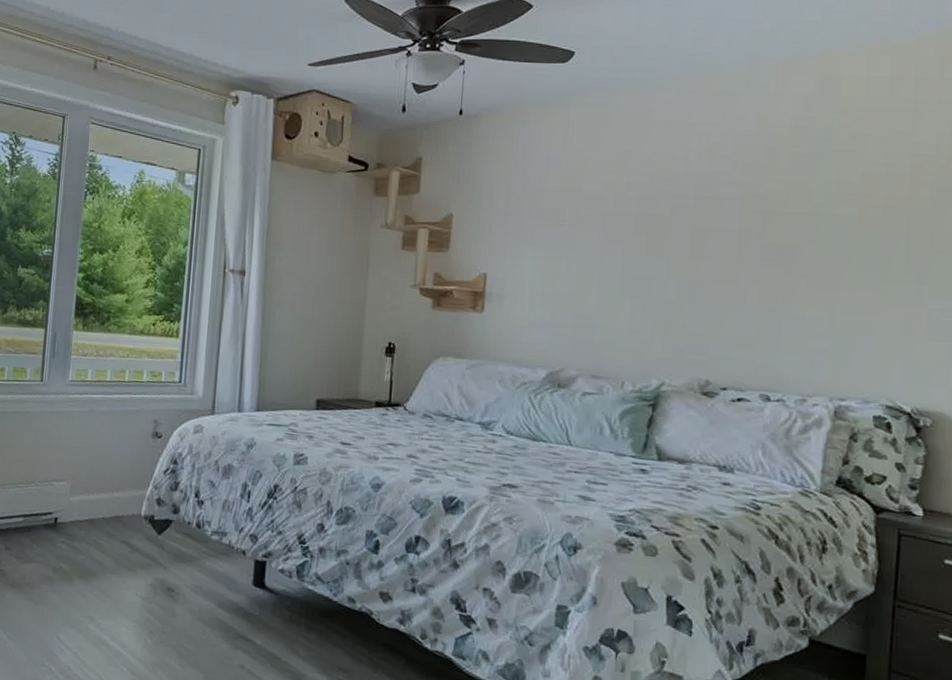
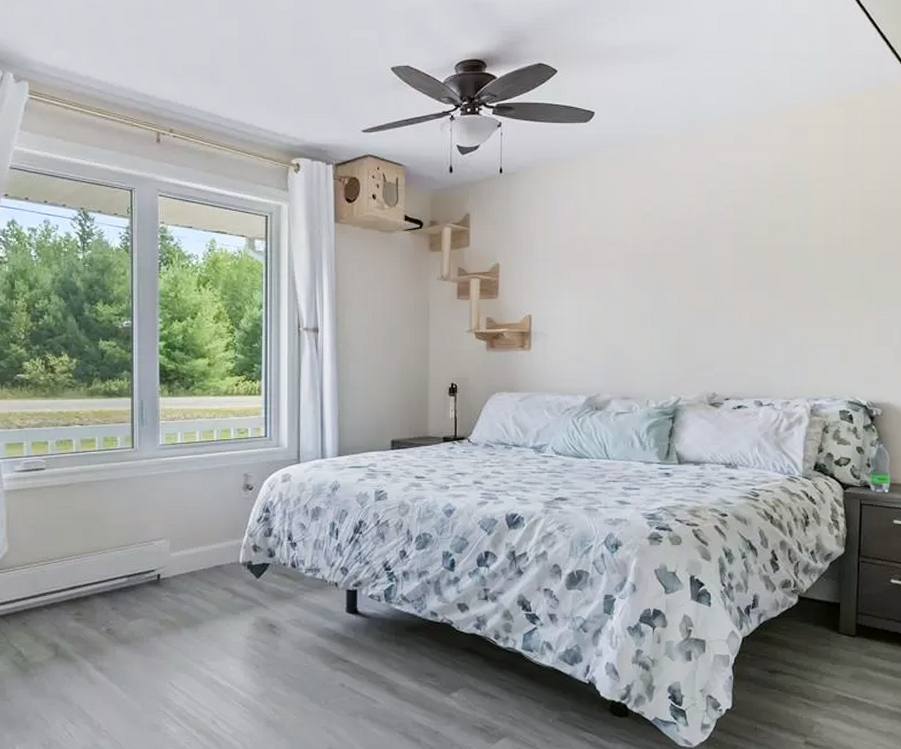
bottle: none [911,458,942,524] -> present [868,441,890,493]

